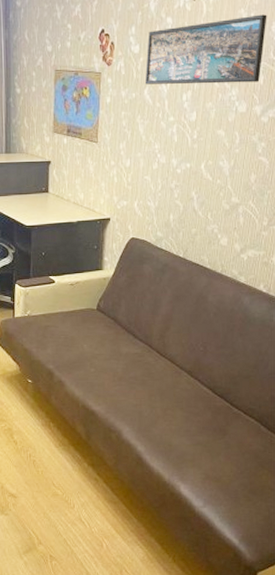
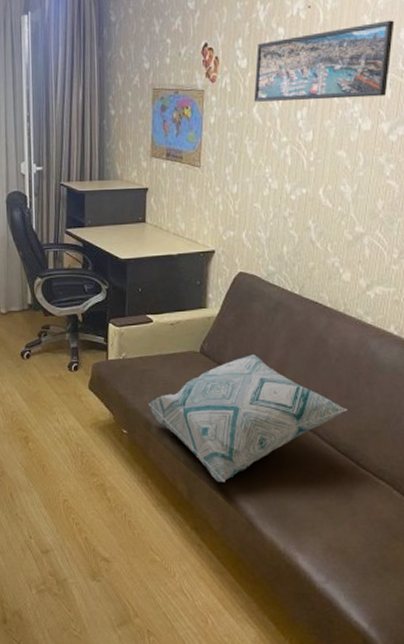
decorative pillow: none [51,311,223,424] -> present [149,354,347,483]

